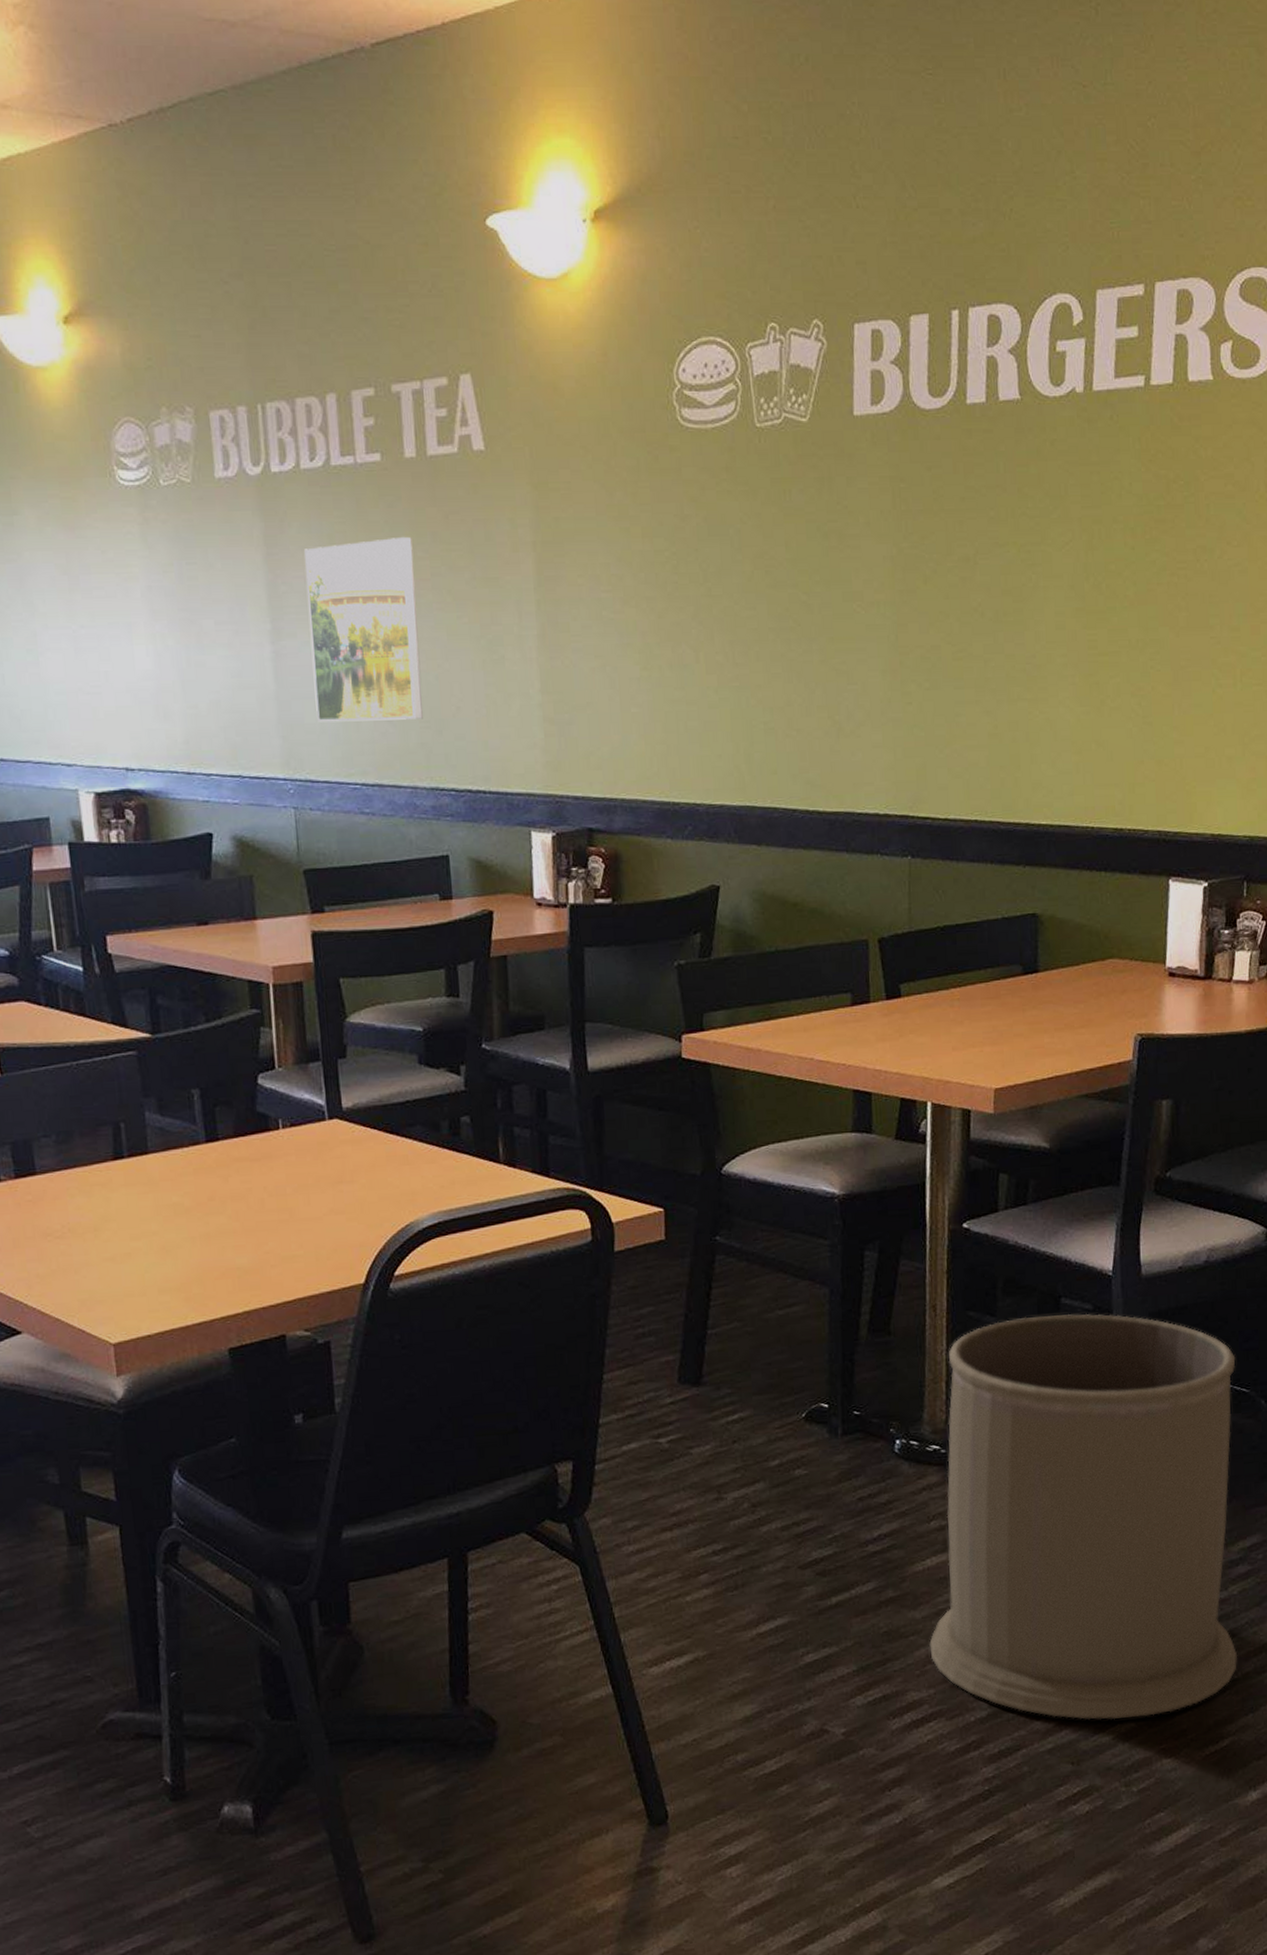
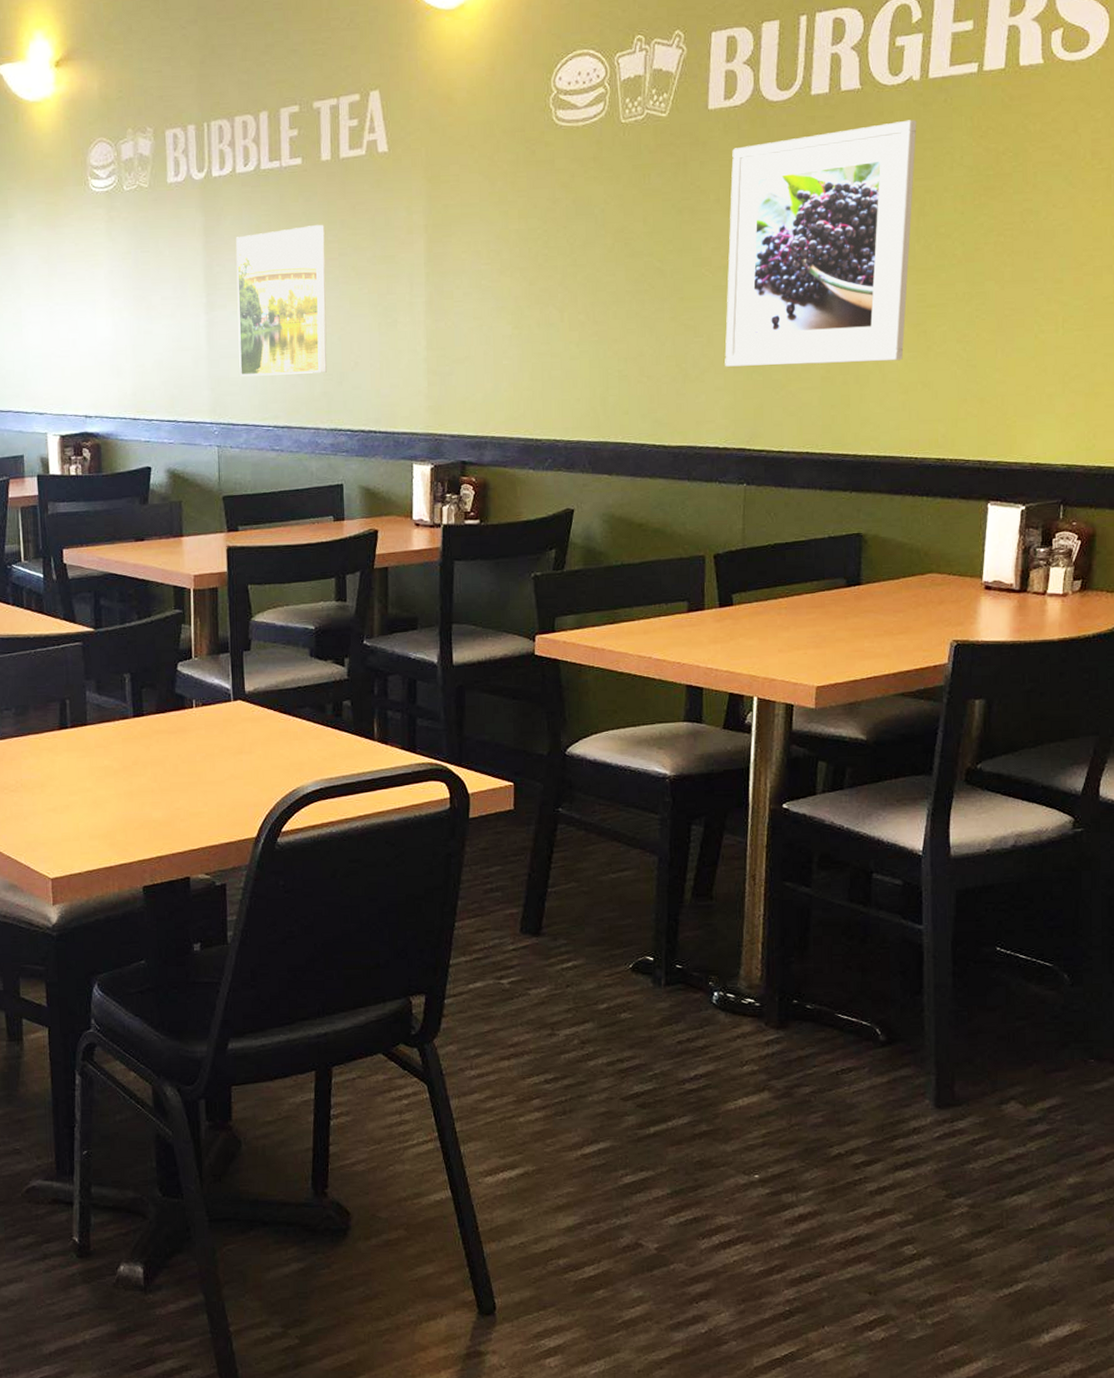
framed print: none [881,438,1082,720] -> present [724,119,917,367]
trash can: present [929,1313,1238,1720] -> none [738,888,1040,1257]

